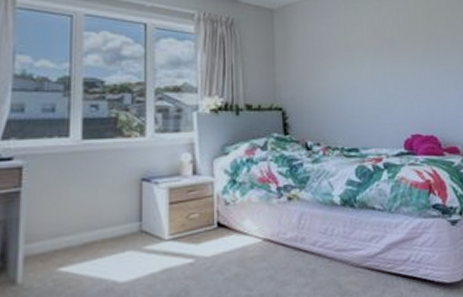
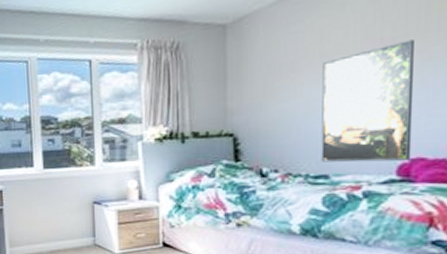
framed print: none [347,42,412,137] -> present [321,40,414,163]

